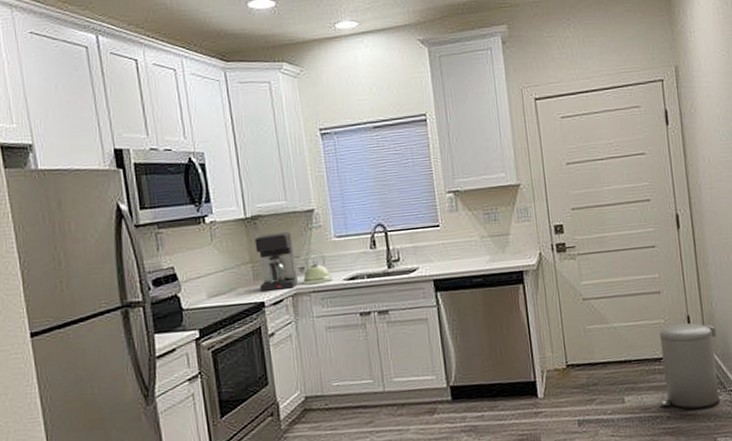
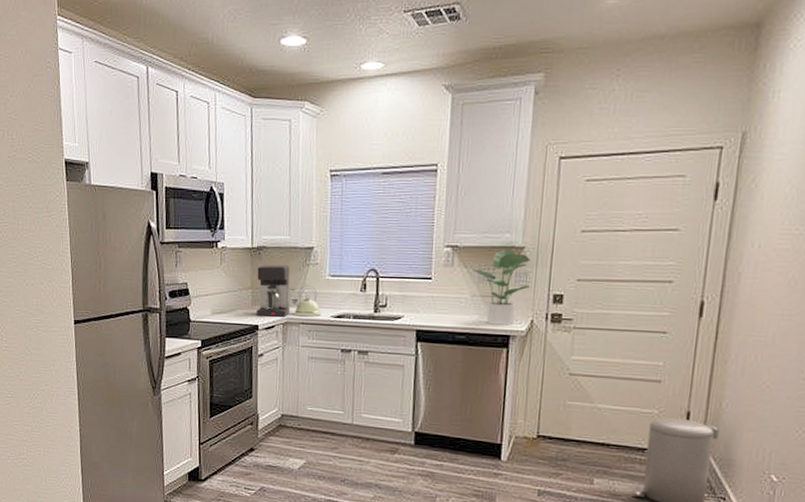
potted plant: none [475,188,533,264] -> present [471,249,531,326]

